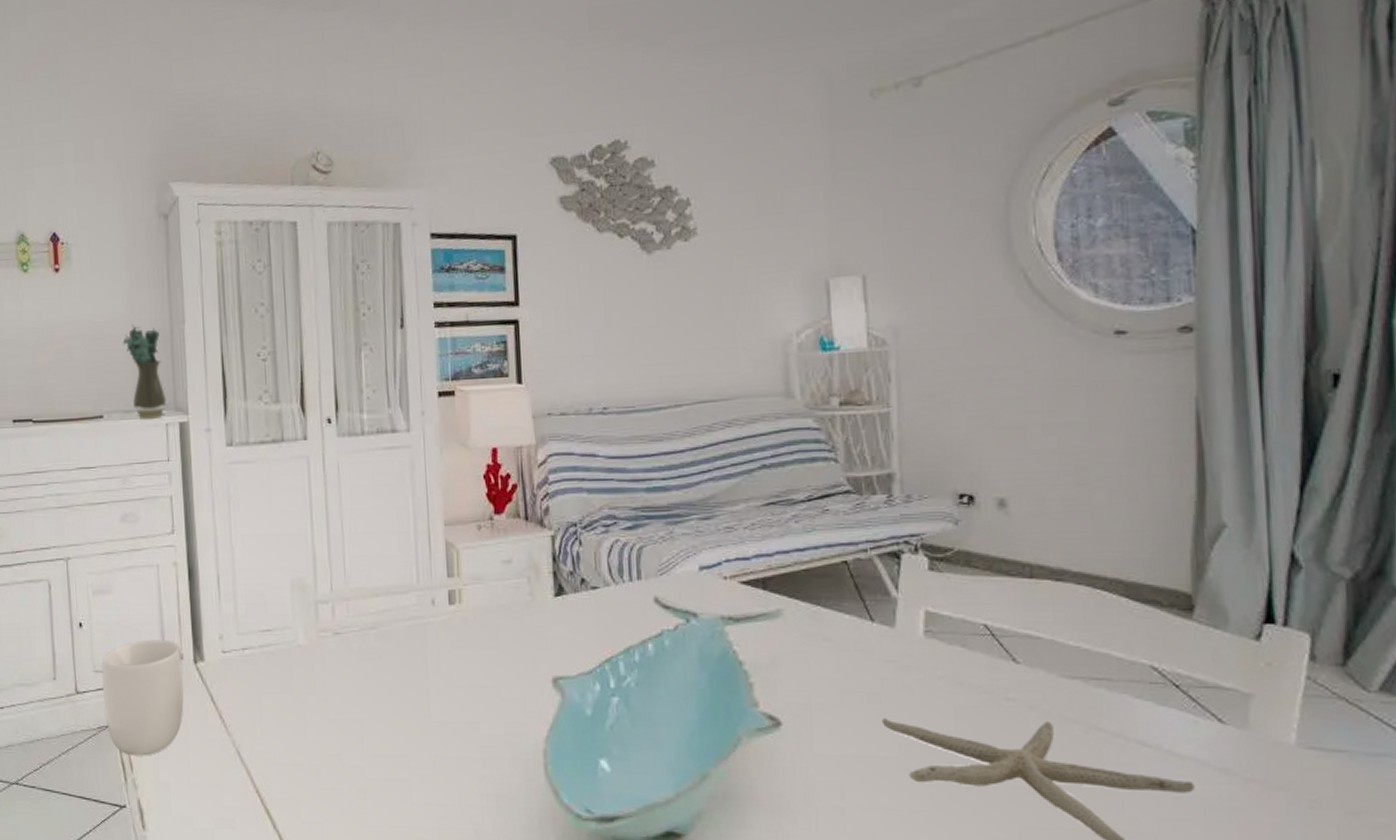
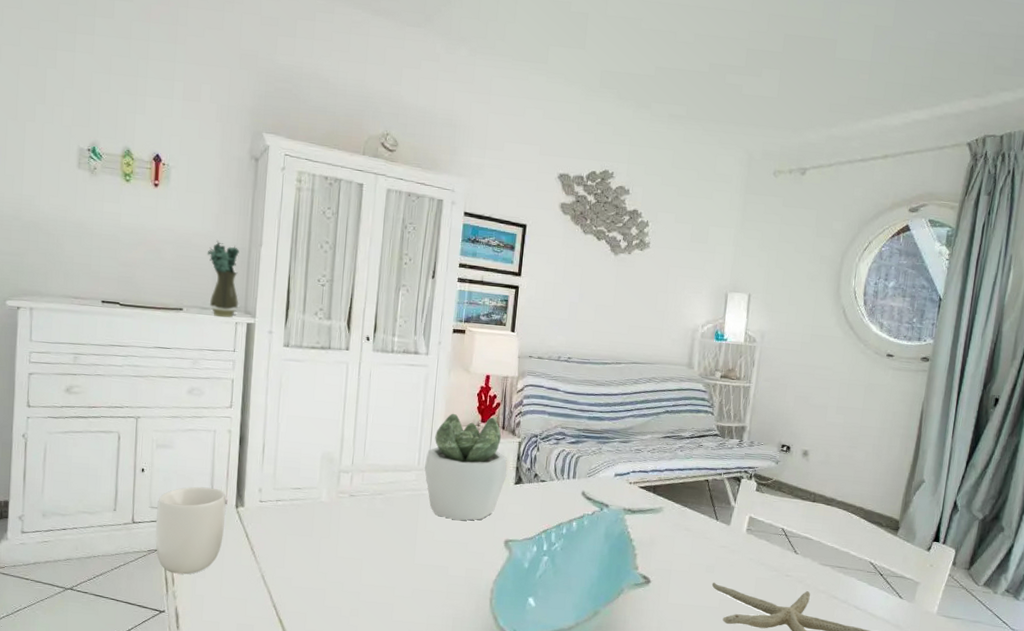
succulent plant: none [425,506,541,656] -> present [424,413,507,521]

